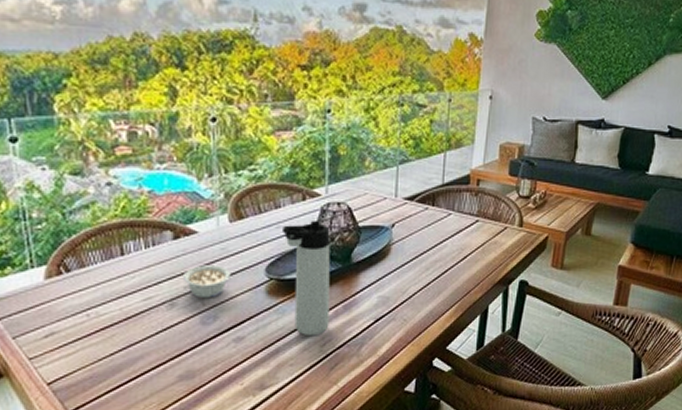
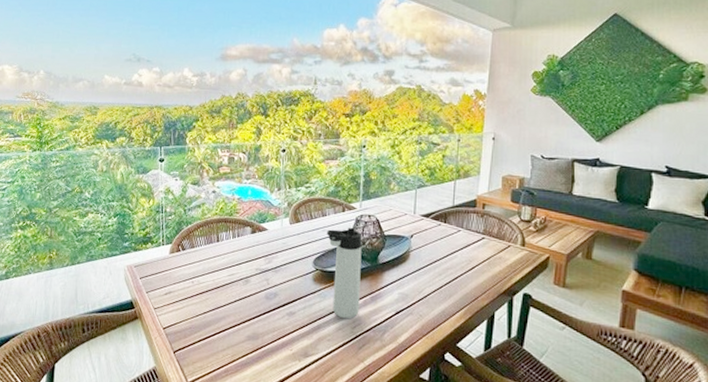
legume: present [182,265,231,299] -> none [255,254,288,280]

